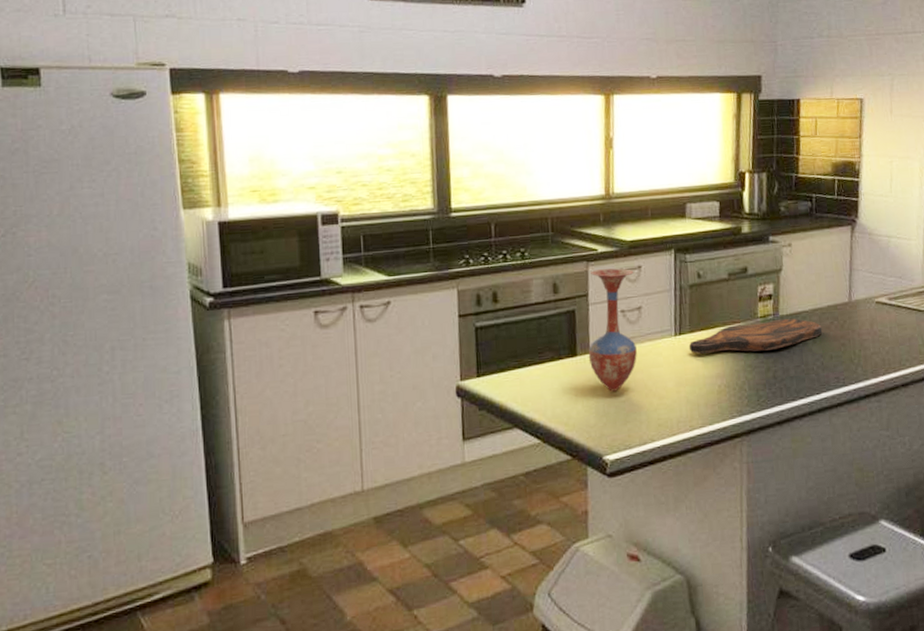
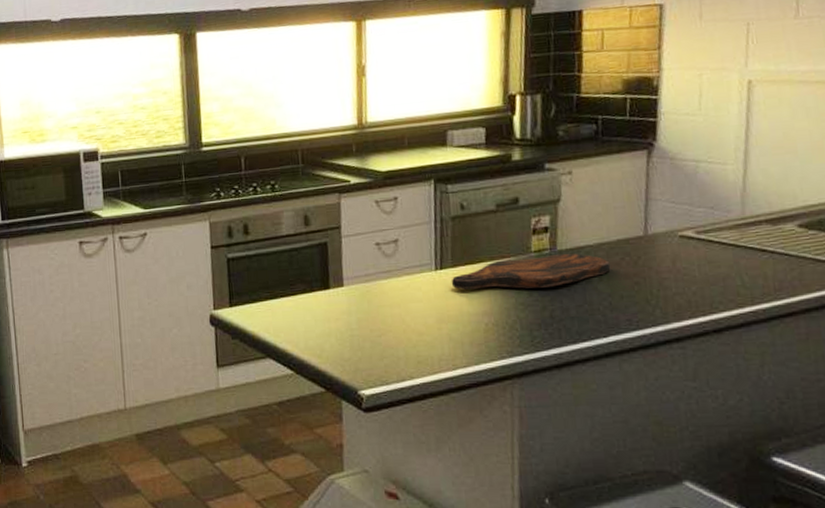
vase: present [588,268,637,392] -> none [341,200,394,326]

